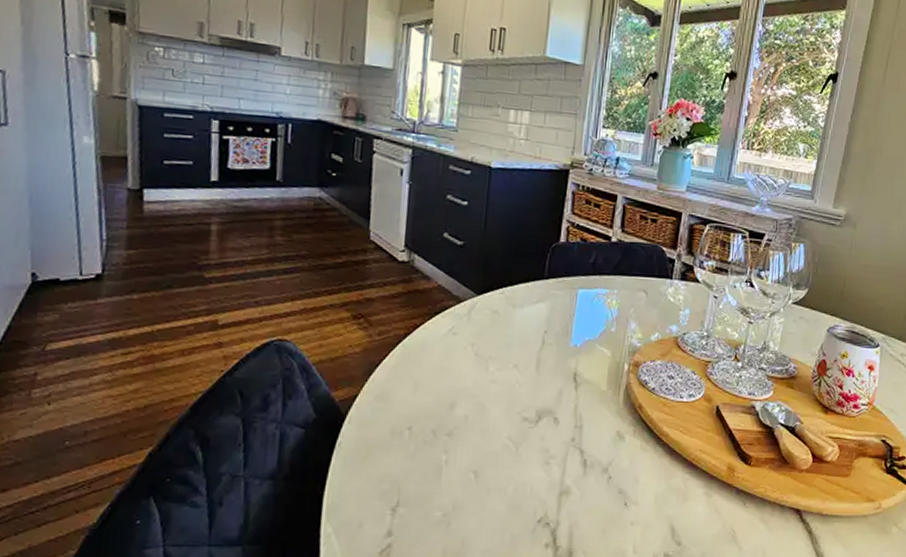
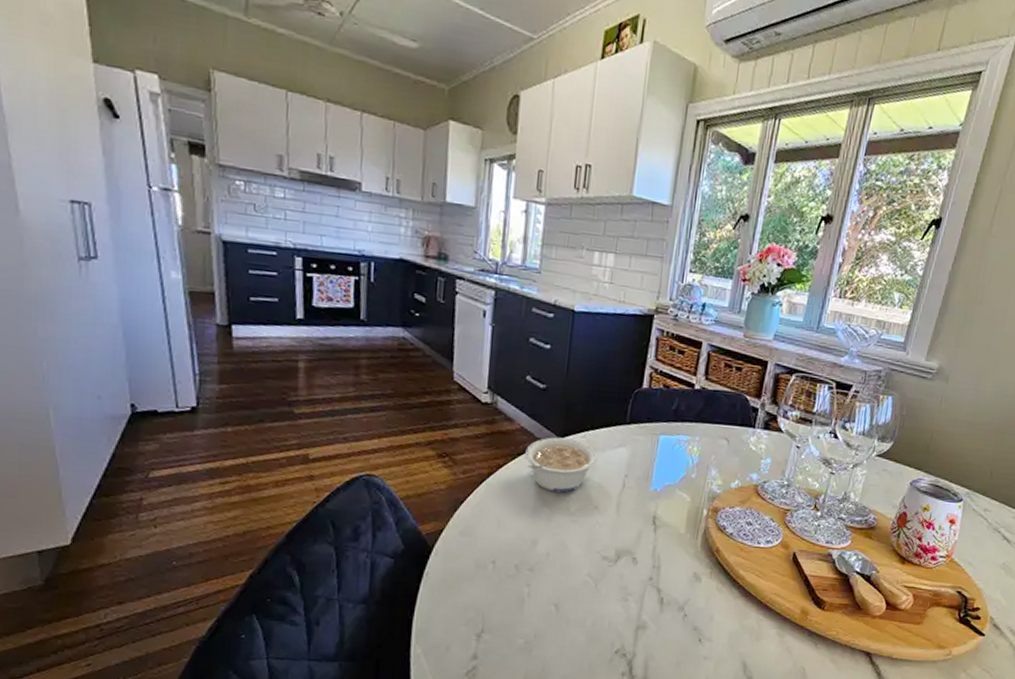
legume: none [442,294,516,352] -> present [525,437,598,493]

